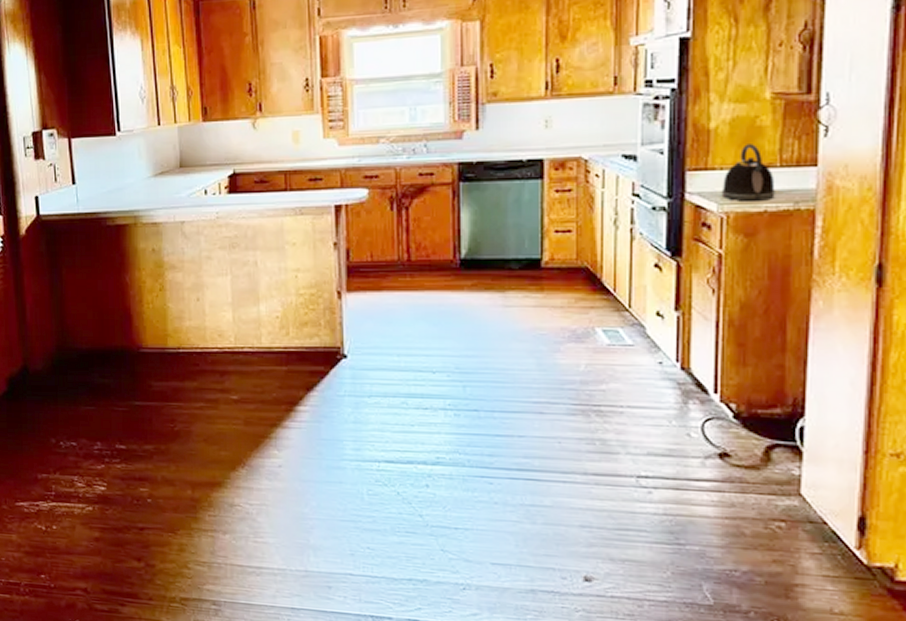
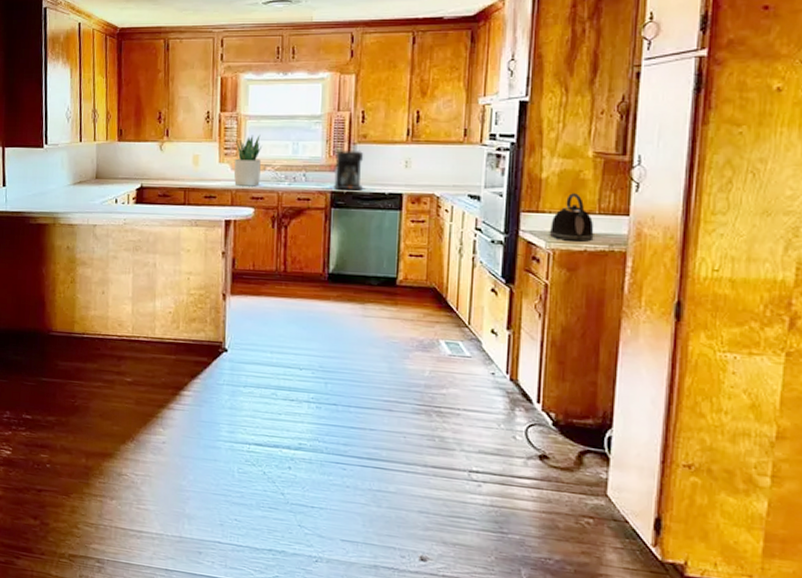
planter: none [341,102,373,164] -> present [233,135,261,187]
coffee maker: none [461,111,497,160] -> present [334,149,364,191]

